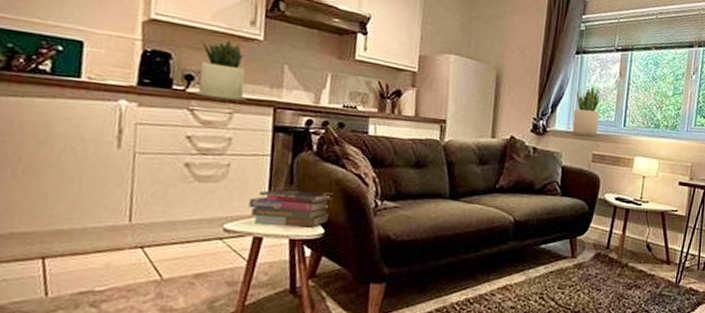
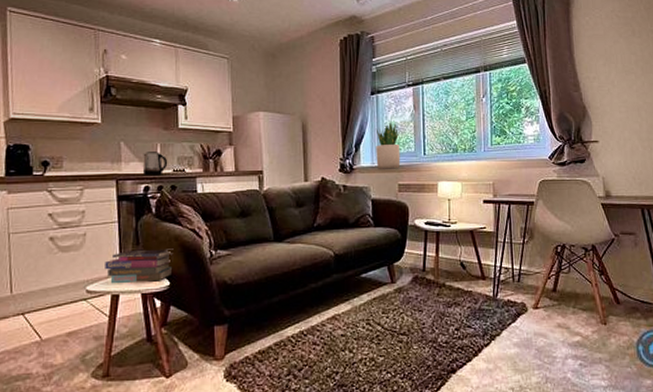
planter: present [193,38,247,102] -> none [50,127,94,180]
kettle: none [306,81,338,110] -> present [142,152,168,176]

